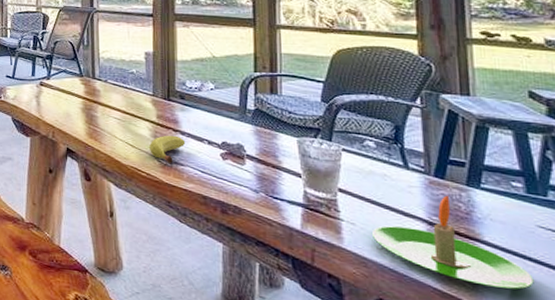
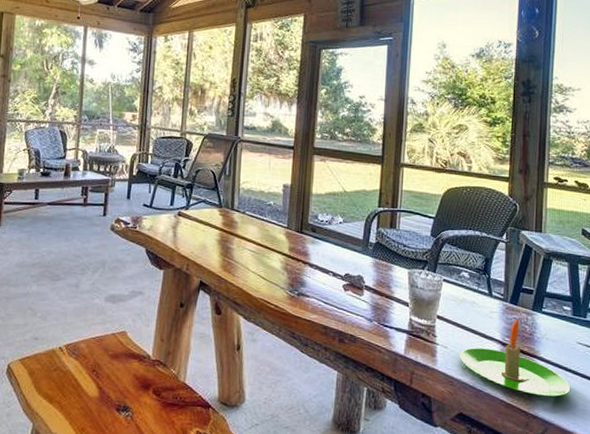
fruit: present [149,135,186,164] -> none [280,267,313,296]

